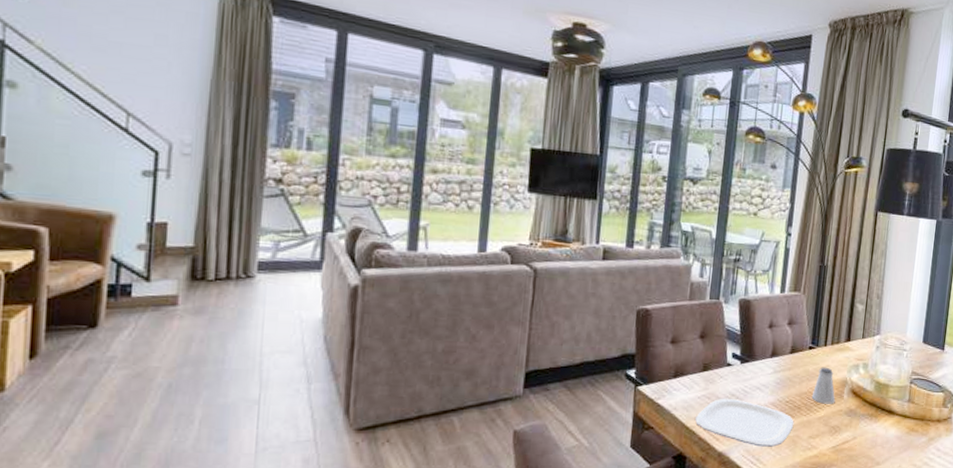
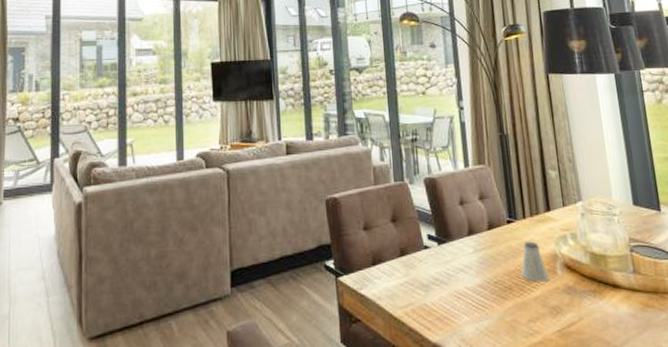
plate: present [695,398,794,447] -> none [402,283,509,335]

